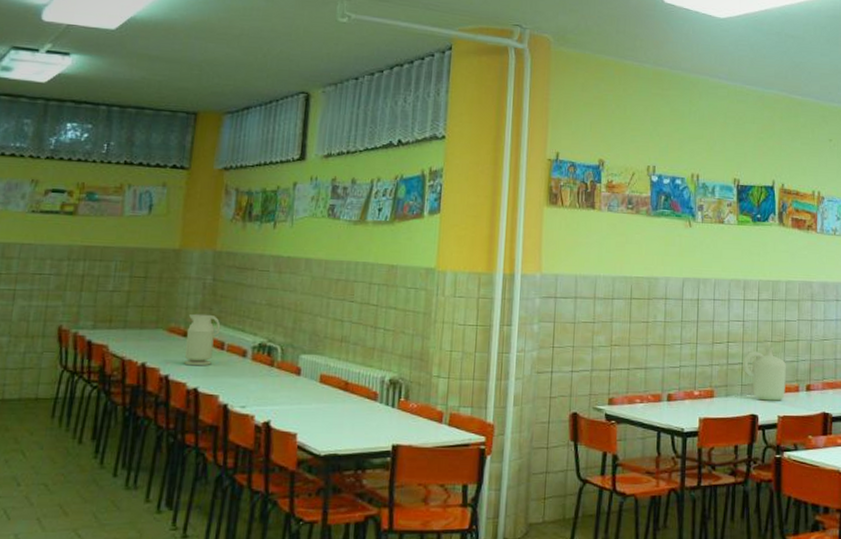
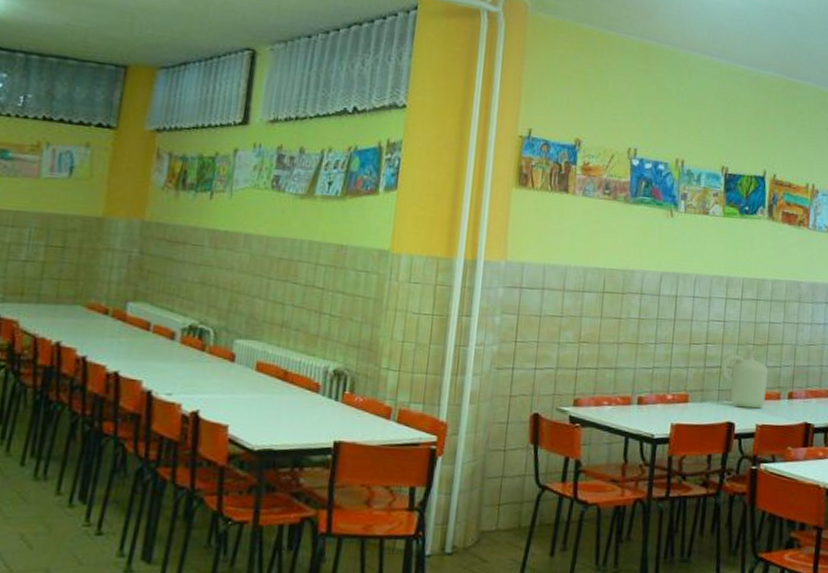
water jug: present [183,313,221,366] -> none [103,289,147,348]

